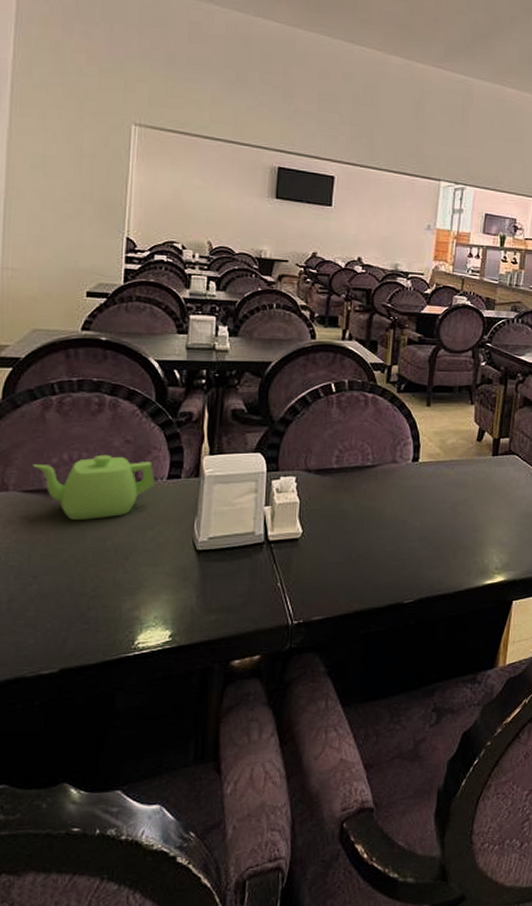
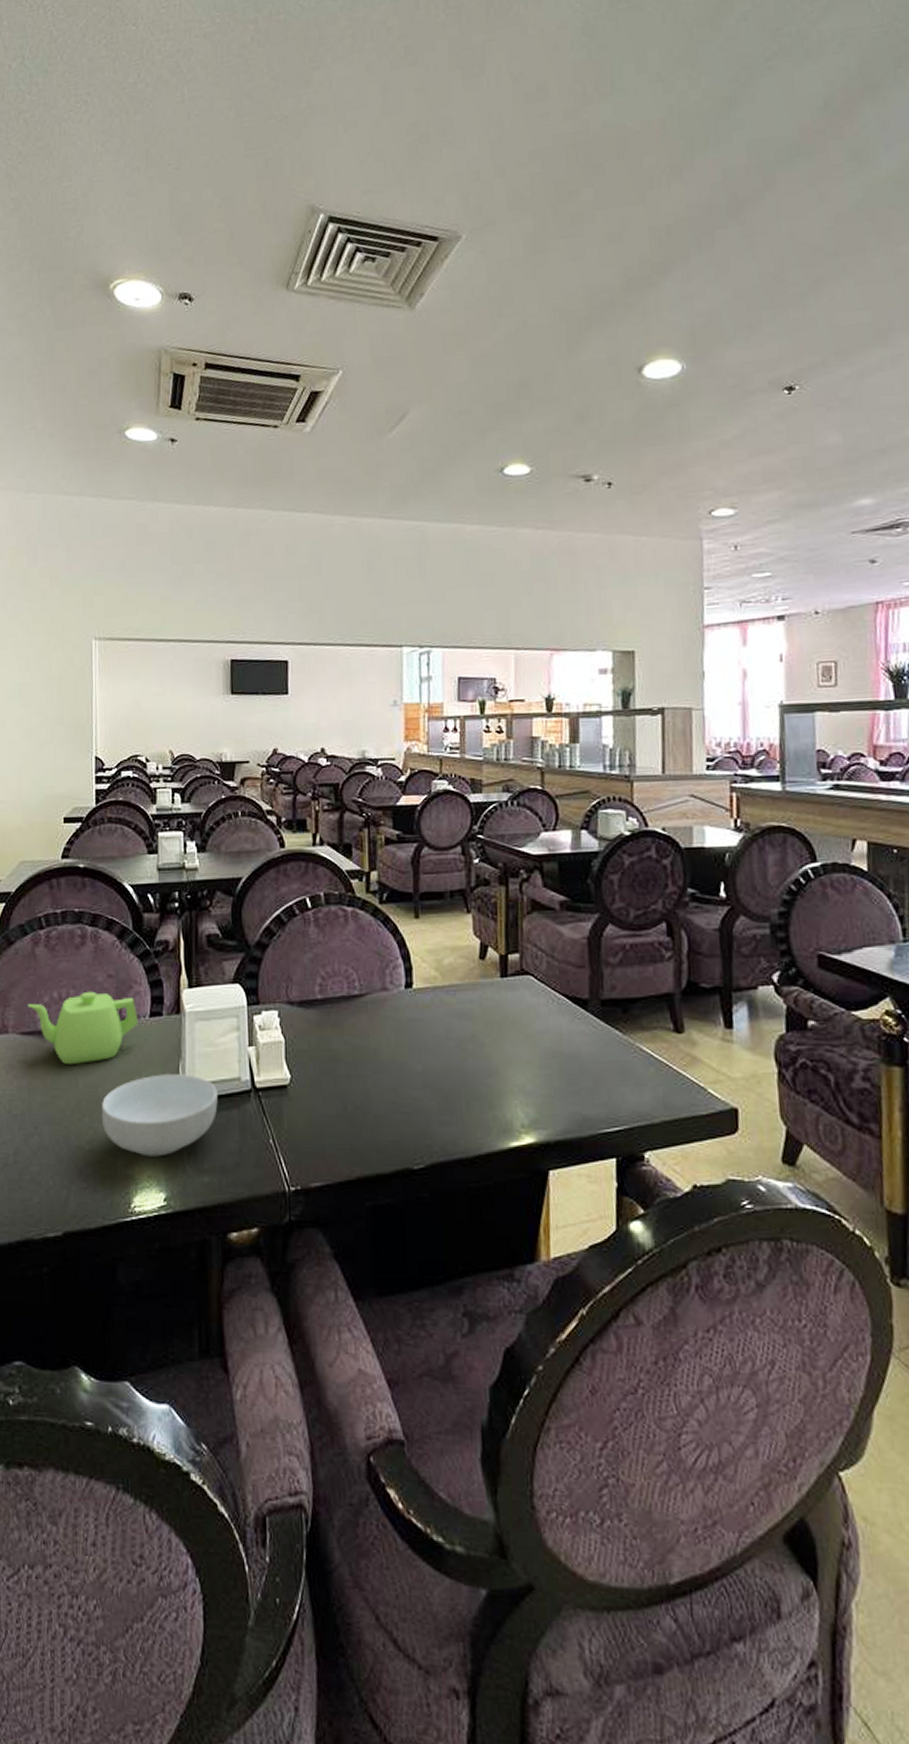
cereal bowl: none [108,529,231,600] -> present [101,1074,218,1157]

